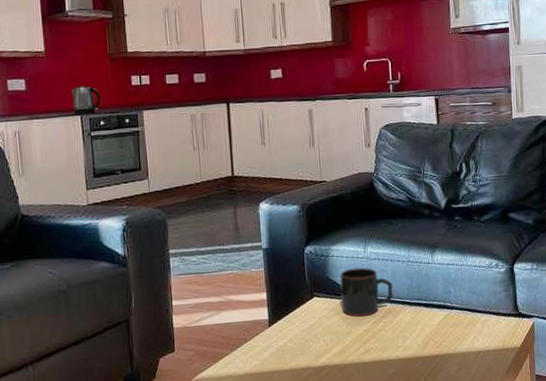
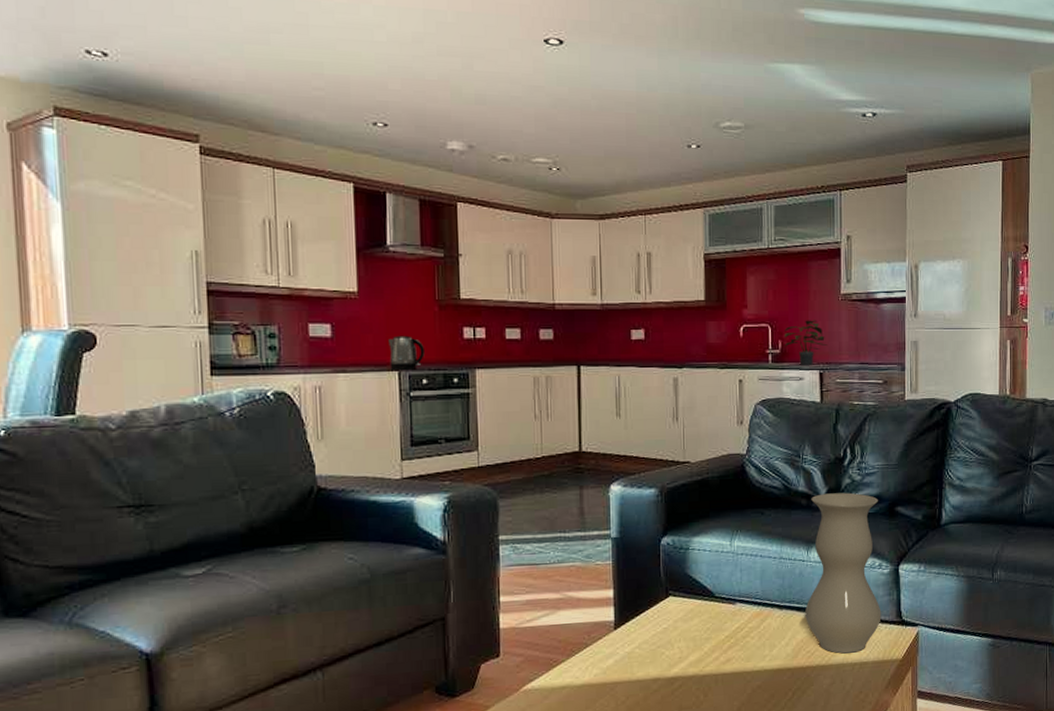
mug: present [340,267,393,317] -> none [700,563,761,621]
potted plant: none [403,52,441,94] -> present [785,320,828,366]
vase: none [432,202,500,344] -> present [805,492,882,654]

